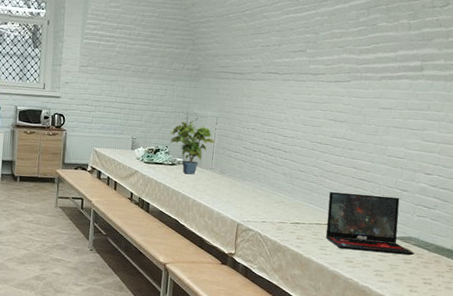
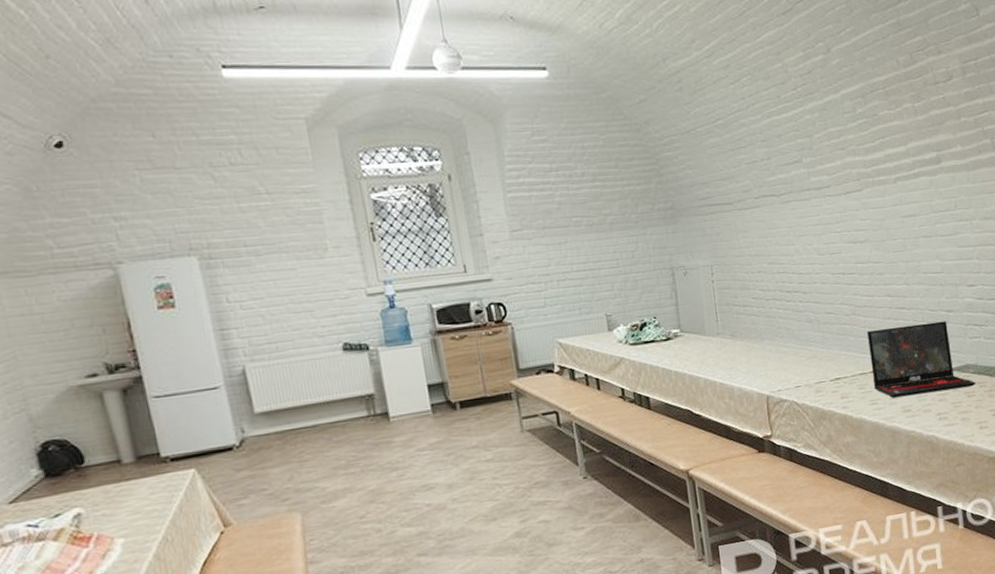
potted plant: present [170,121,216,175] -> none [655,276,717,348]

